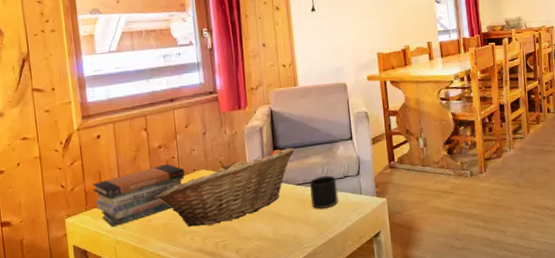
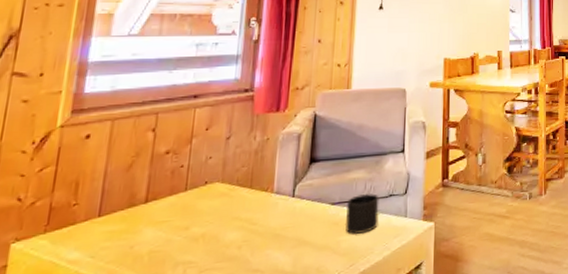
book stack: present [93,164,185,227] -> none [59,174,193,255]
fruit basket: present [157,147,295,227] -> none [149,159,336,256]

